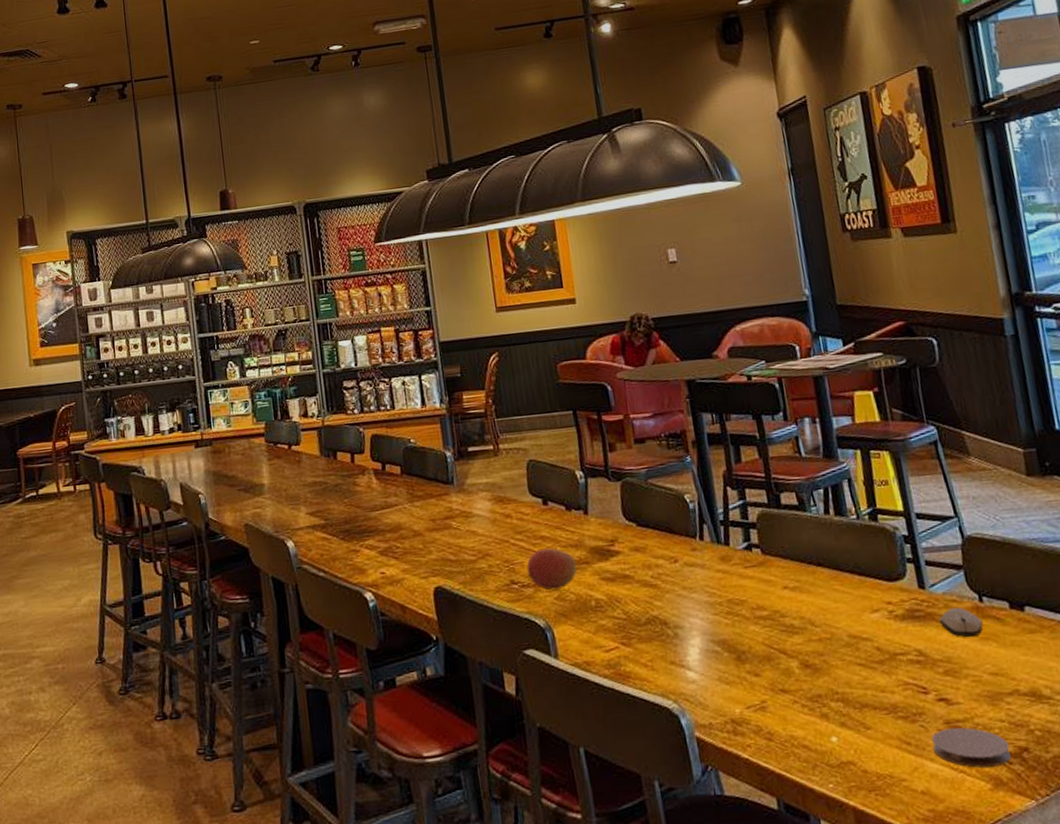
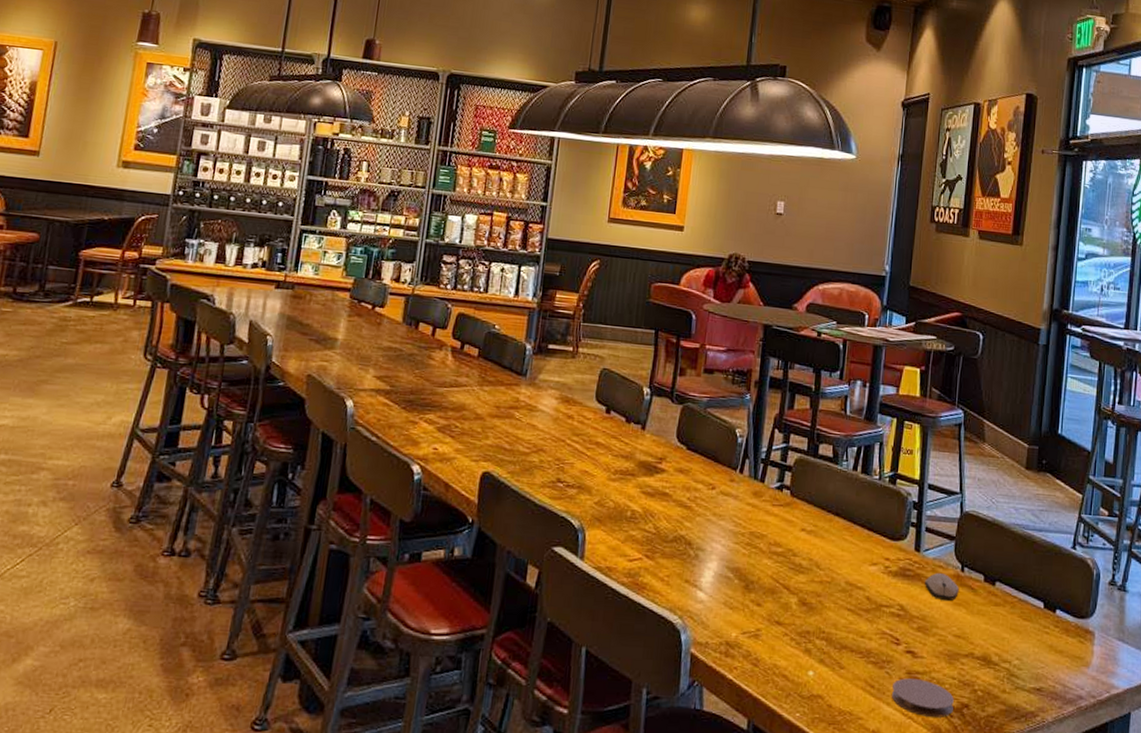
fruit: present [526,547,577,591] -> none [574,454,623,496]

